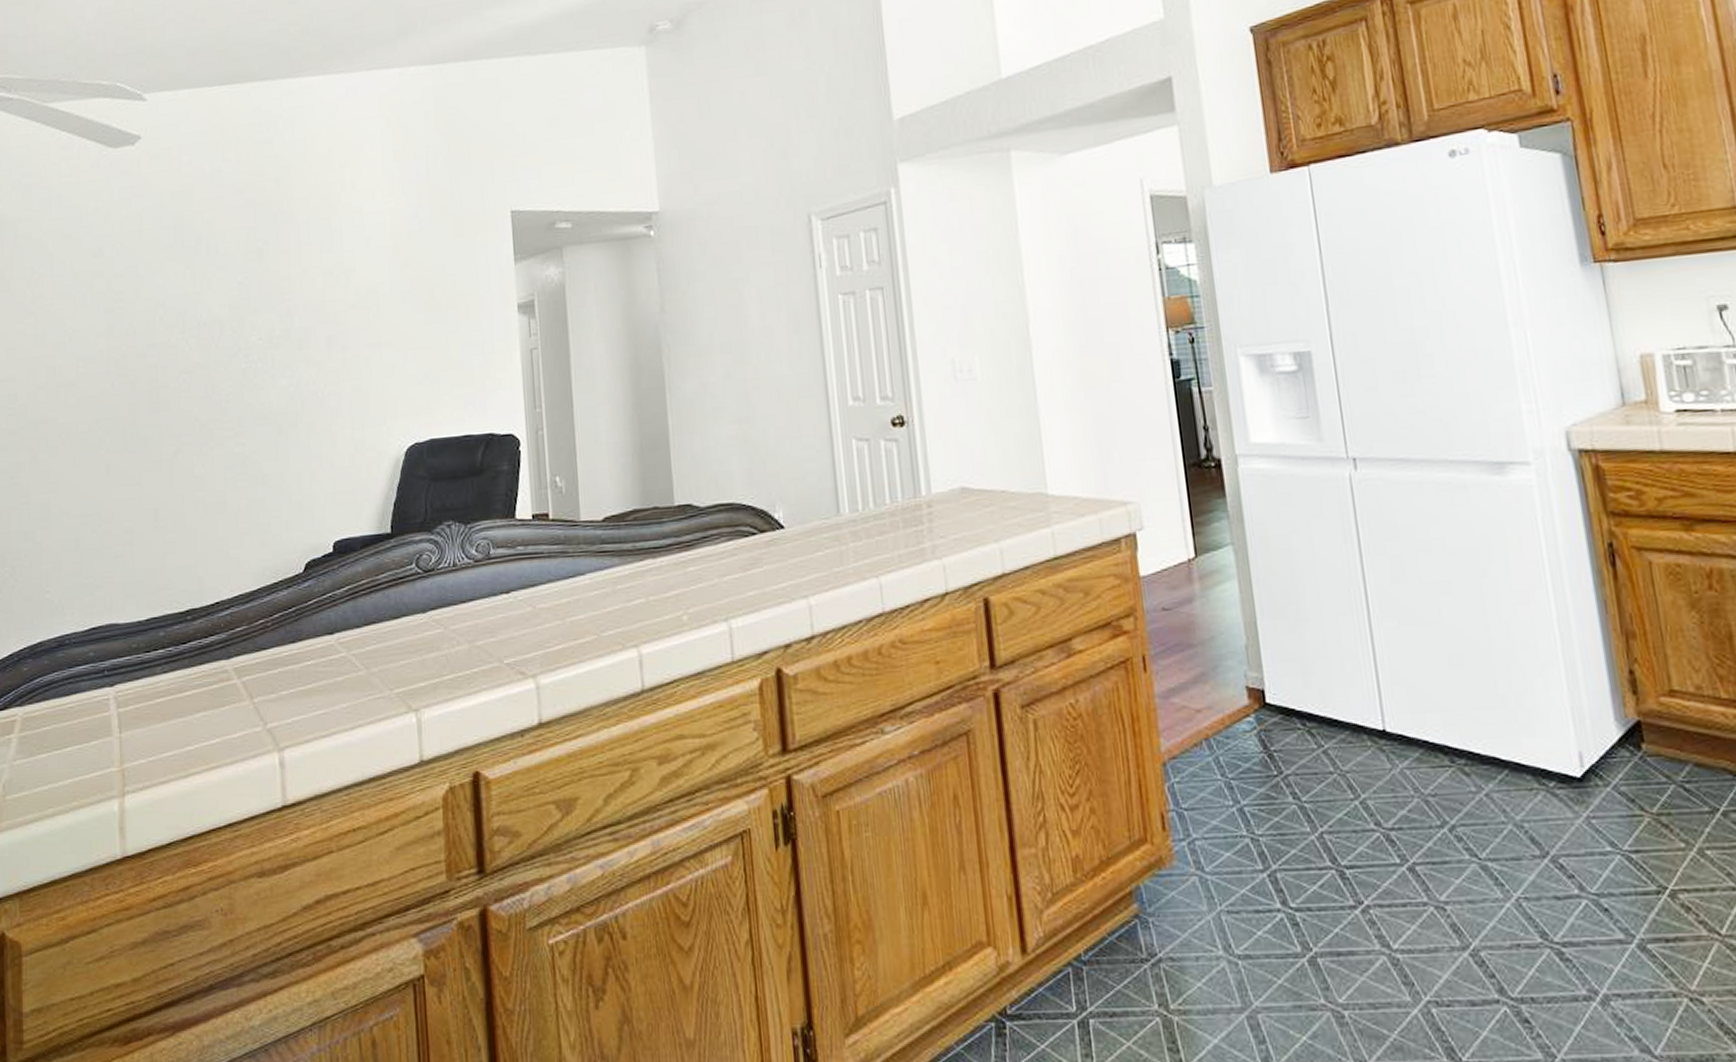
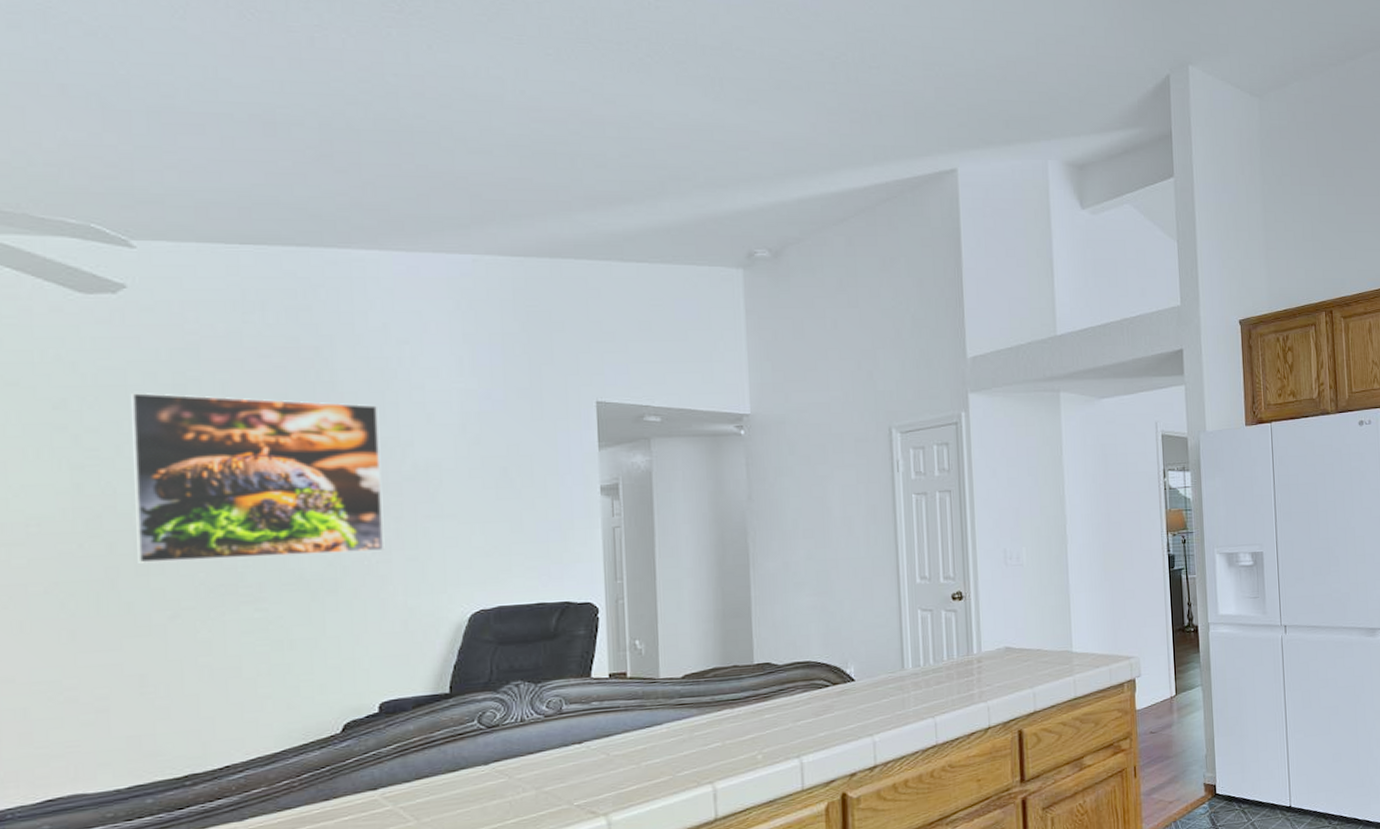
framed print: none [144,232,334,400] -> present [130,392,385,563]

